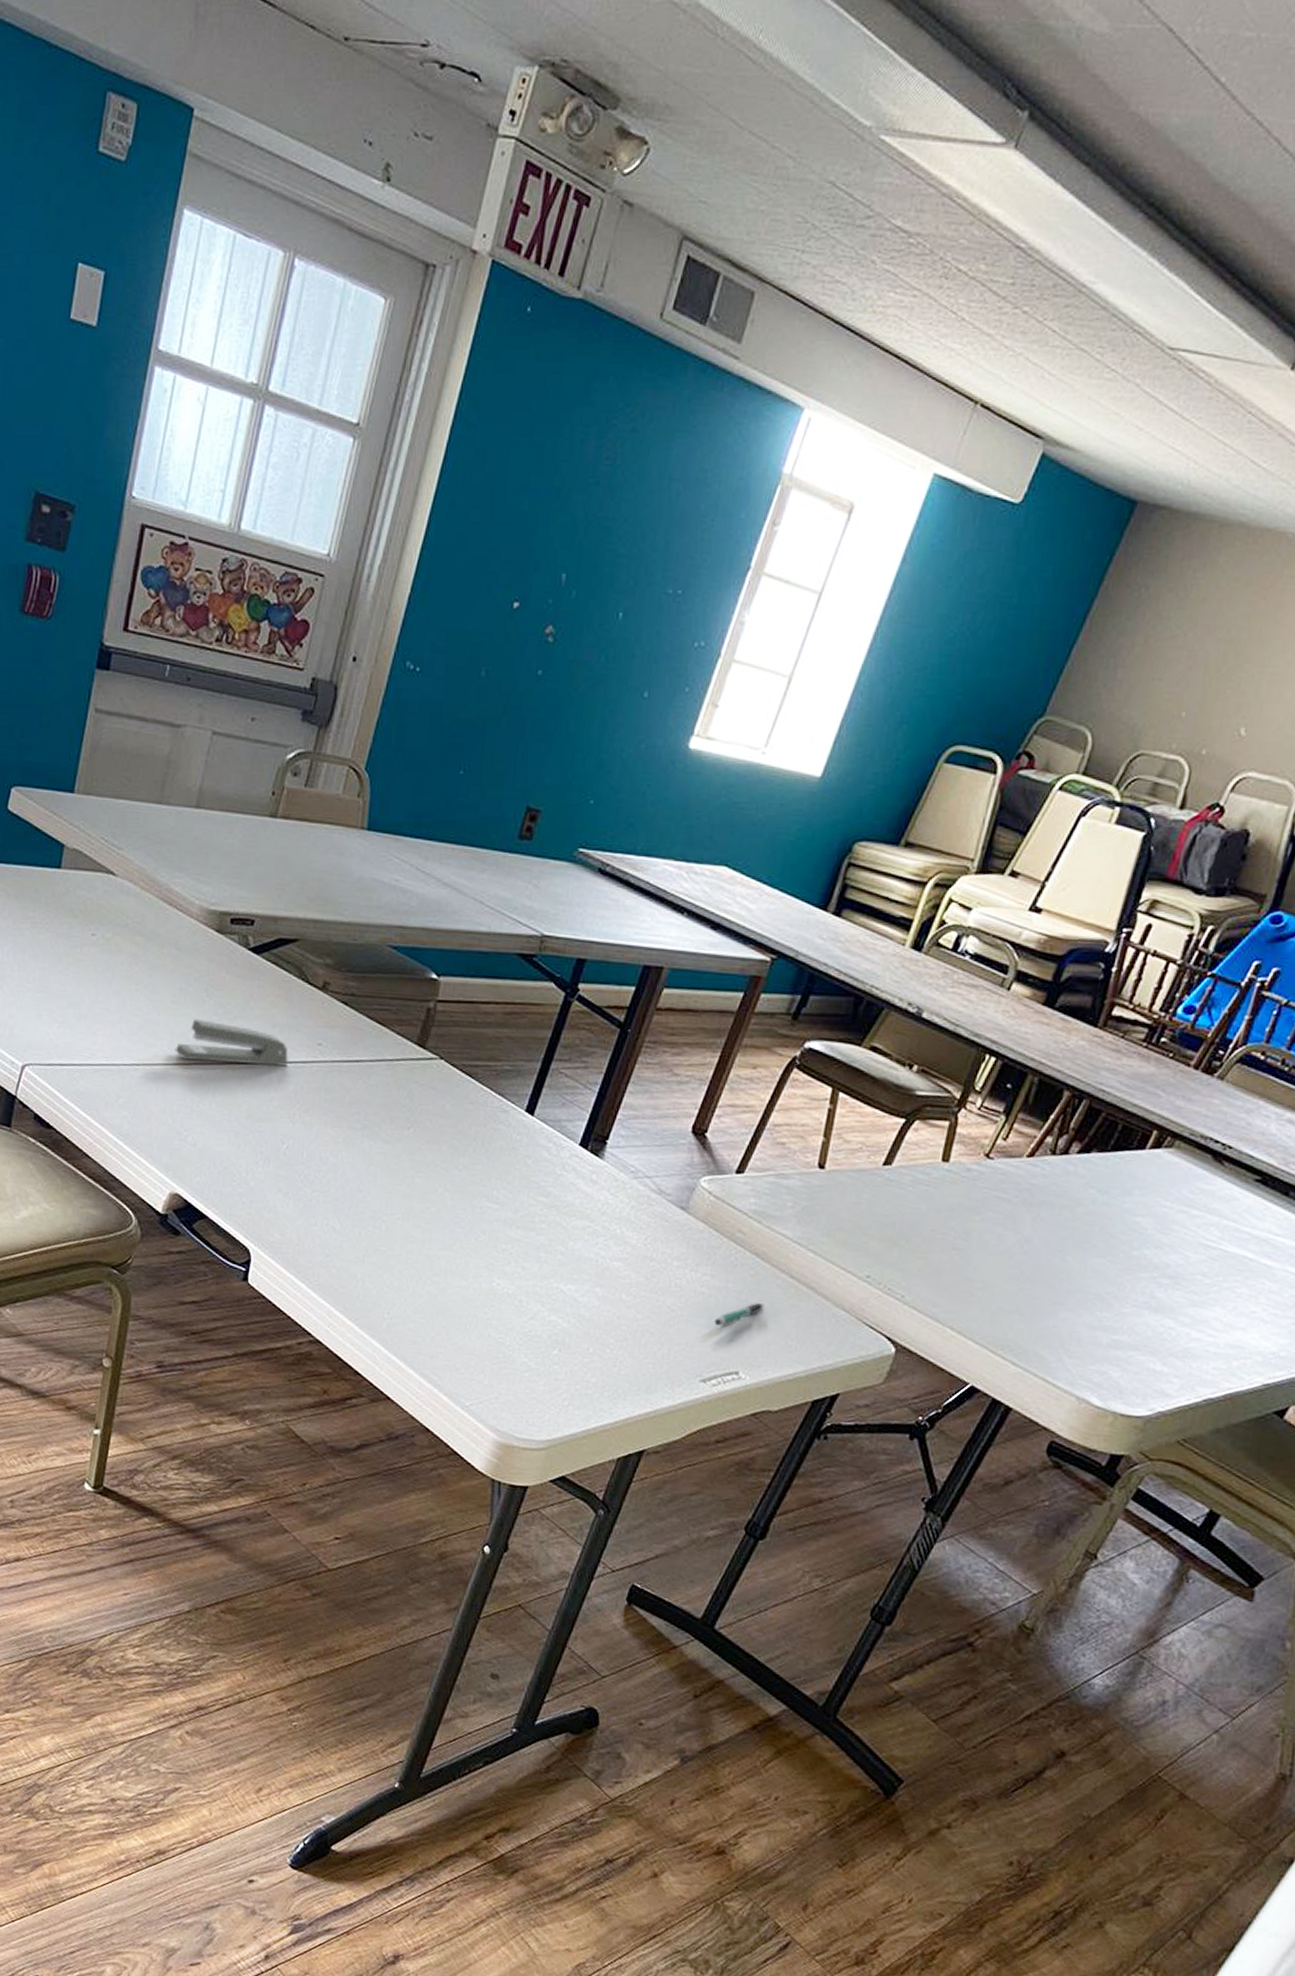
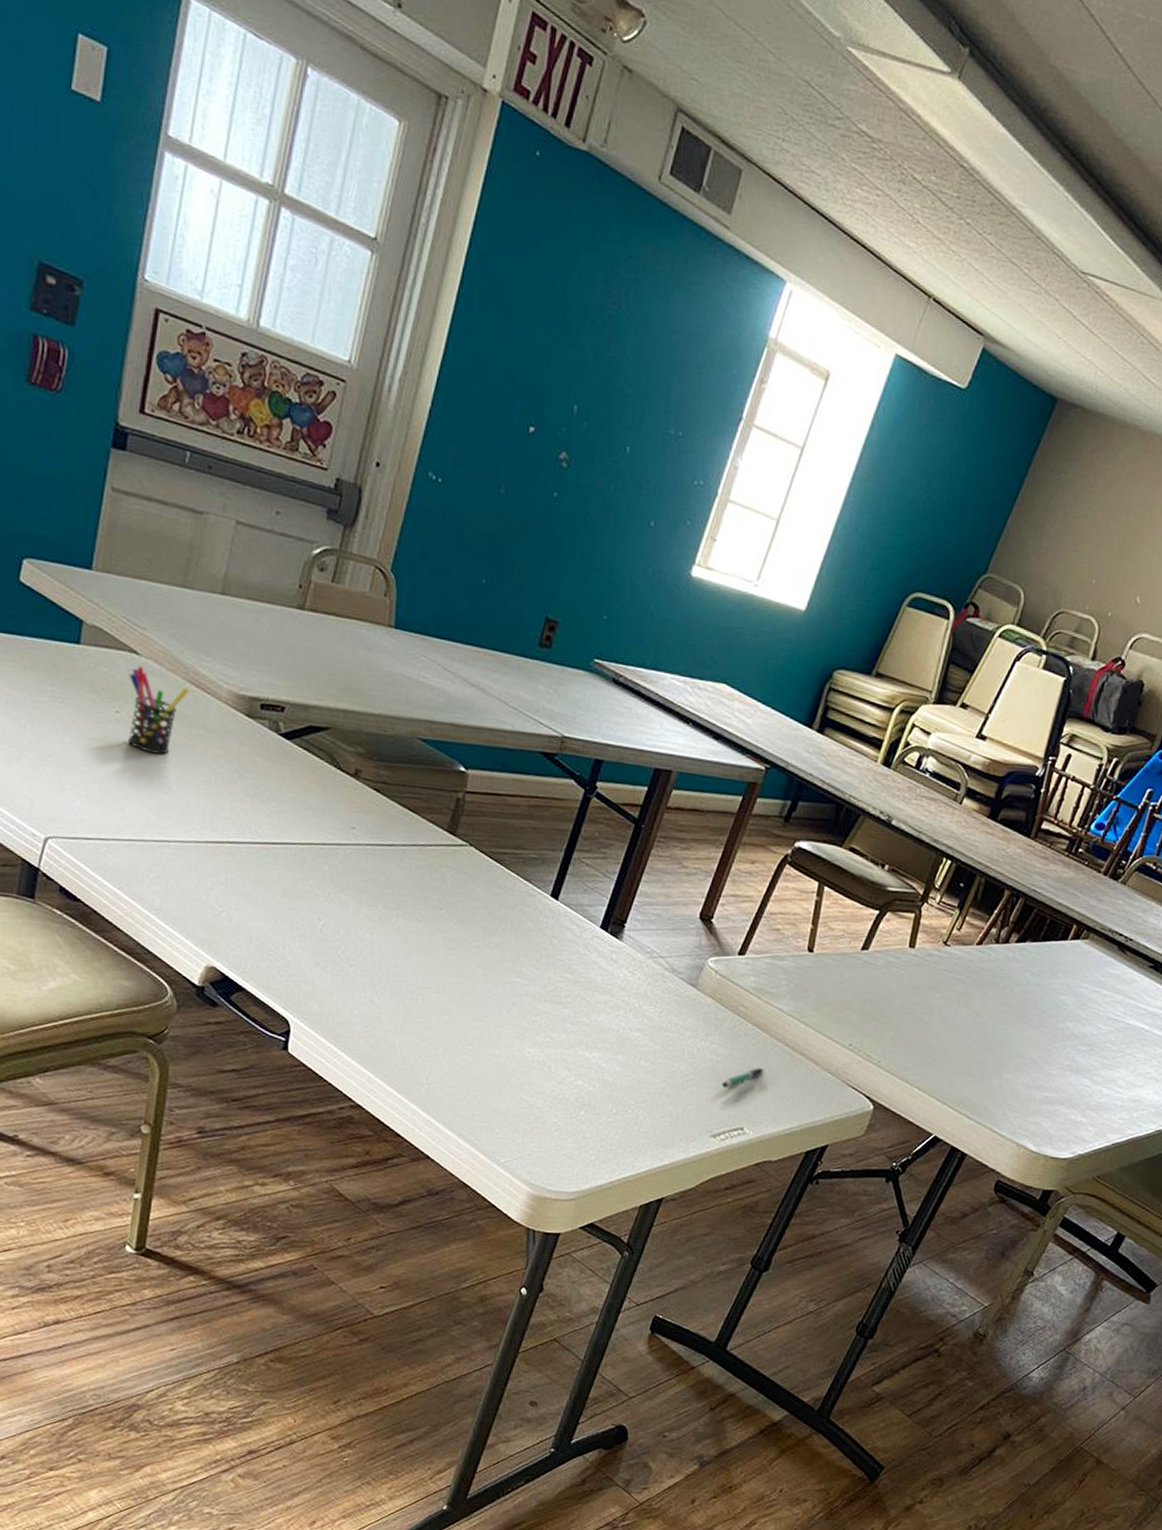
pen holder: none [103,886,162,977] -> present [128,665,190,755]
stapler: present [175,1019,289,1066] -> none [207,799,323,848]

